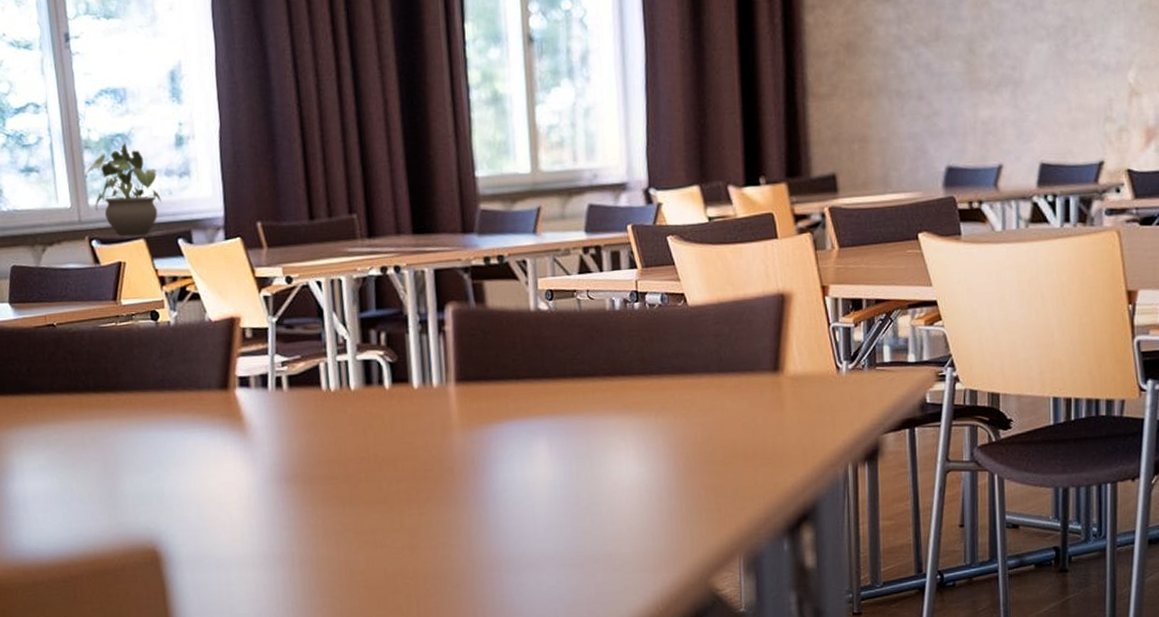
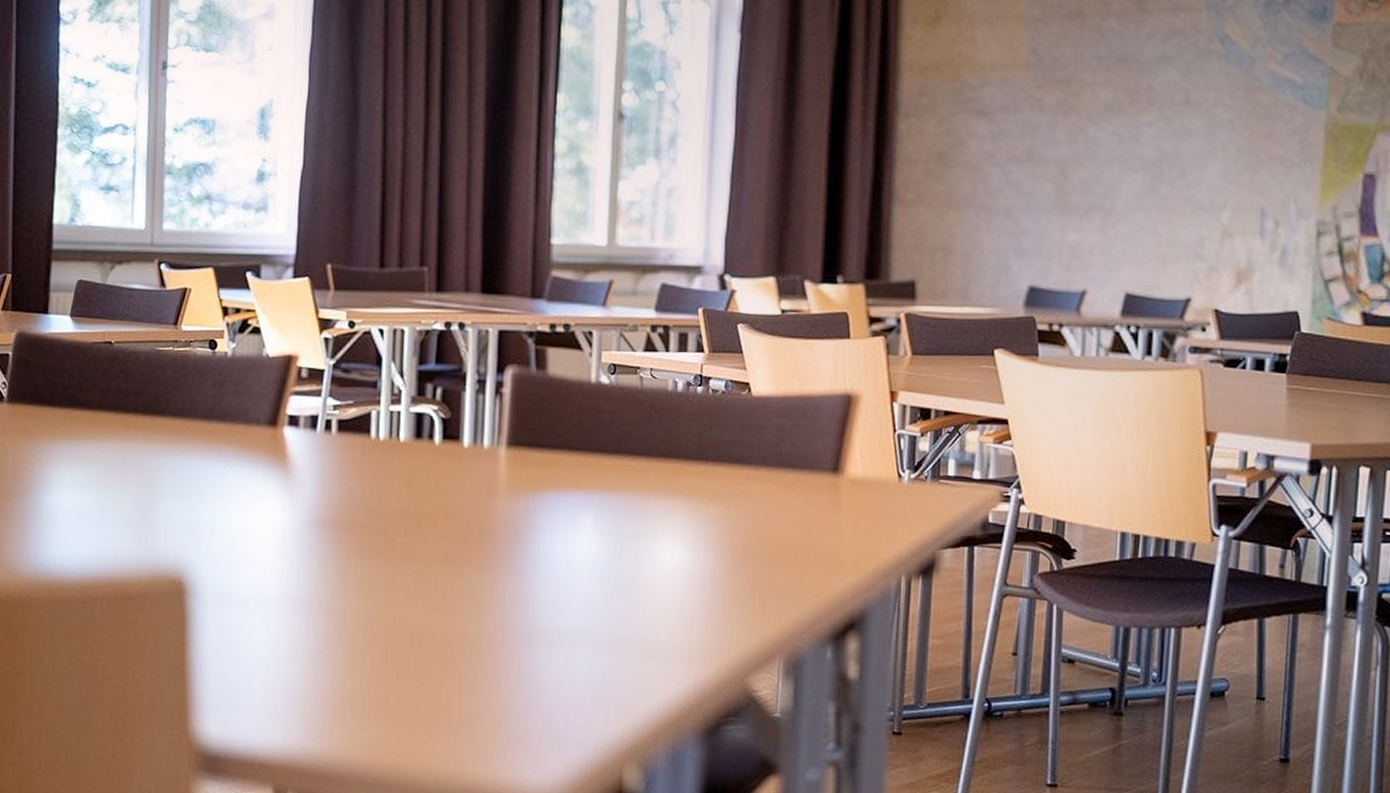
potted plant: present [85,142,162,237] -> none [163,172,235,264]

